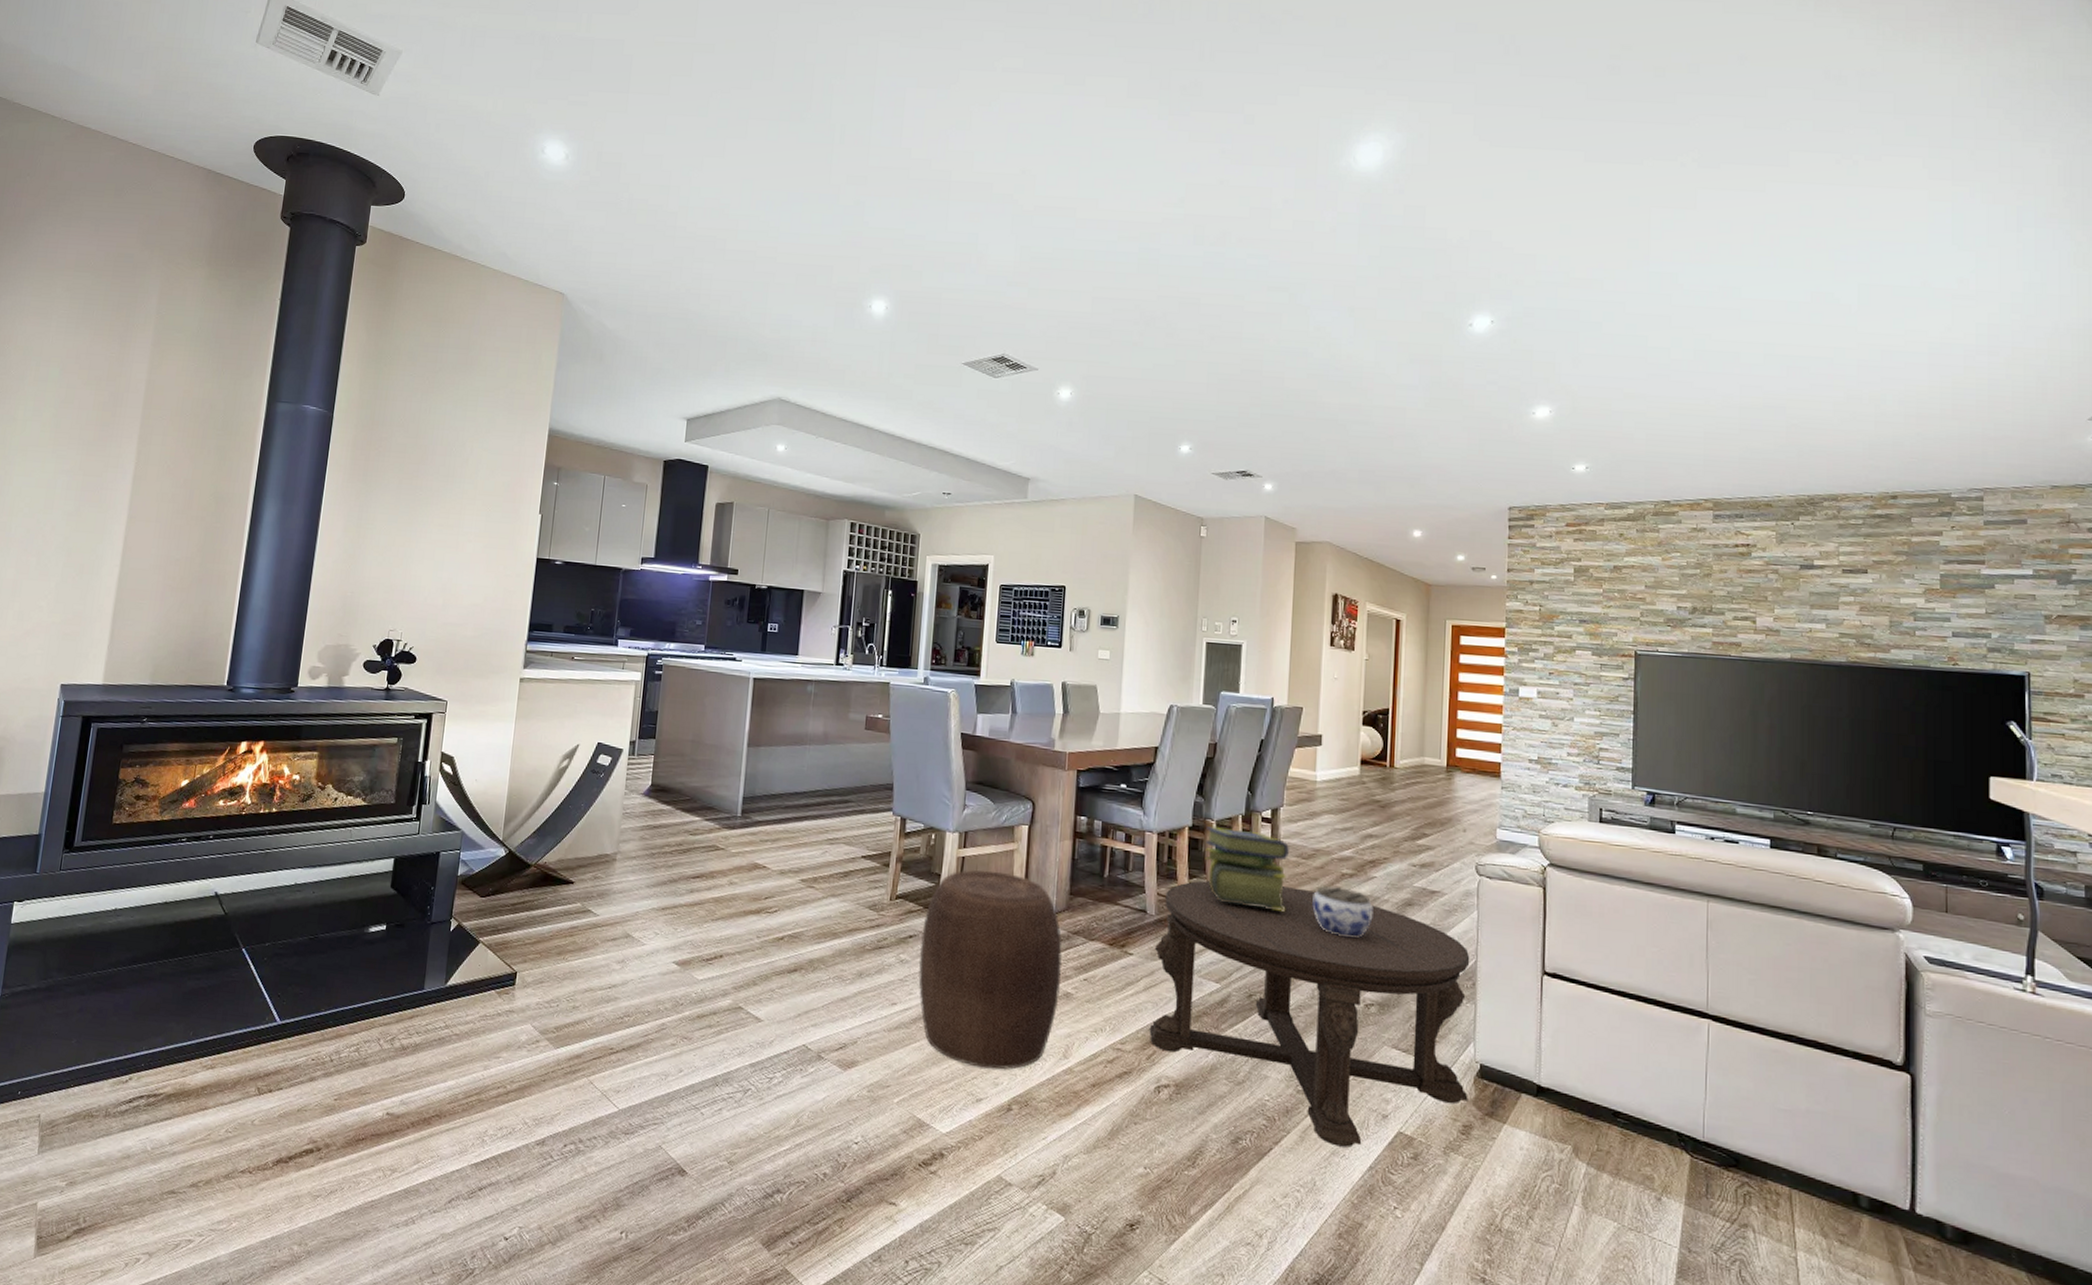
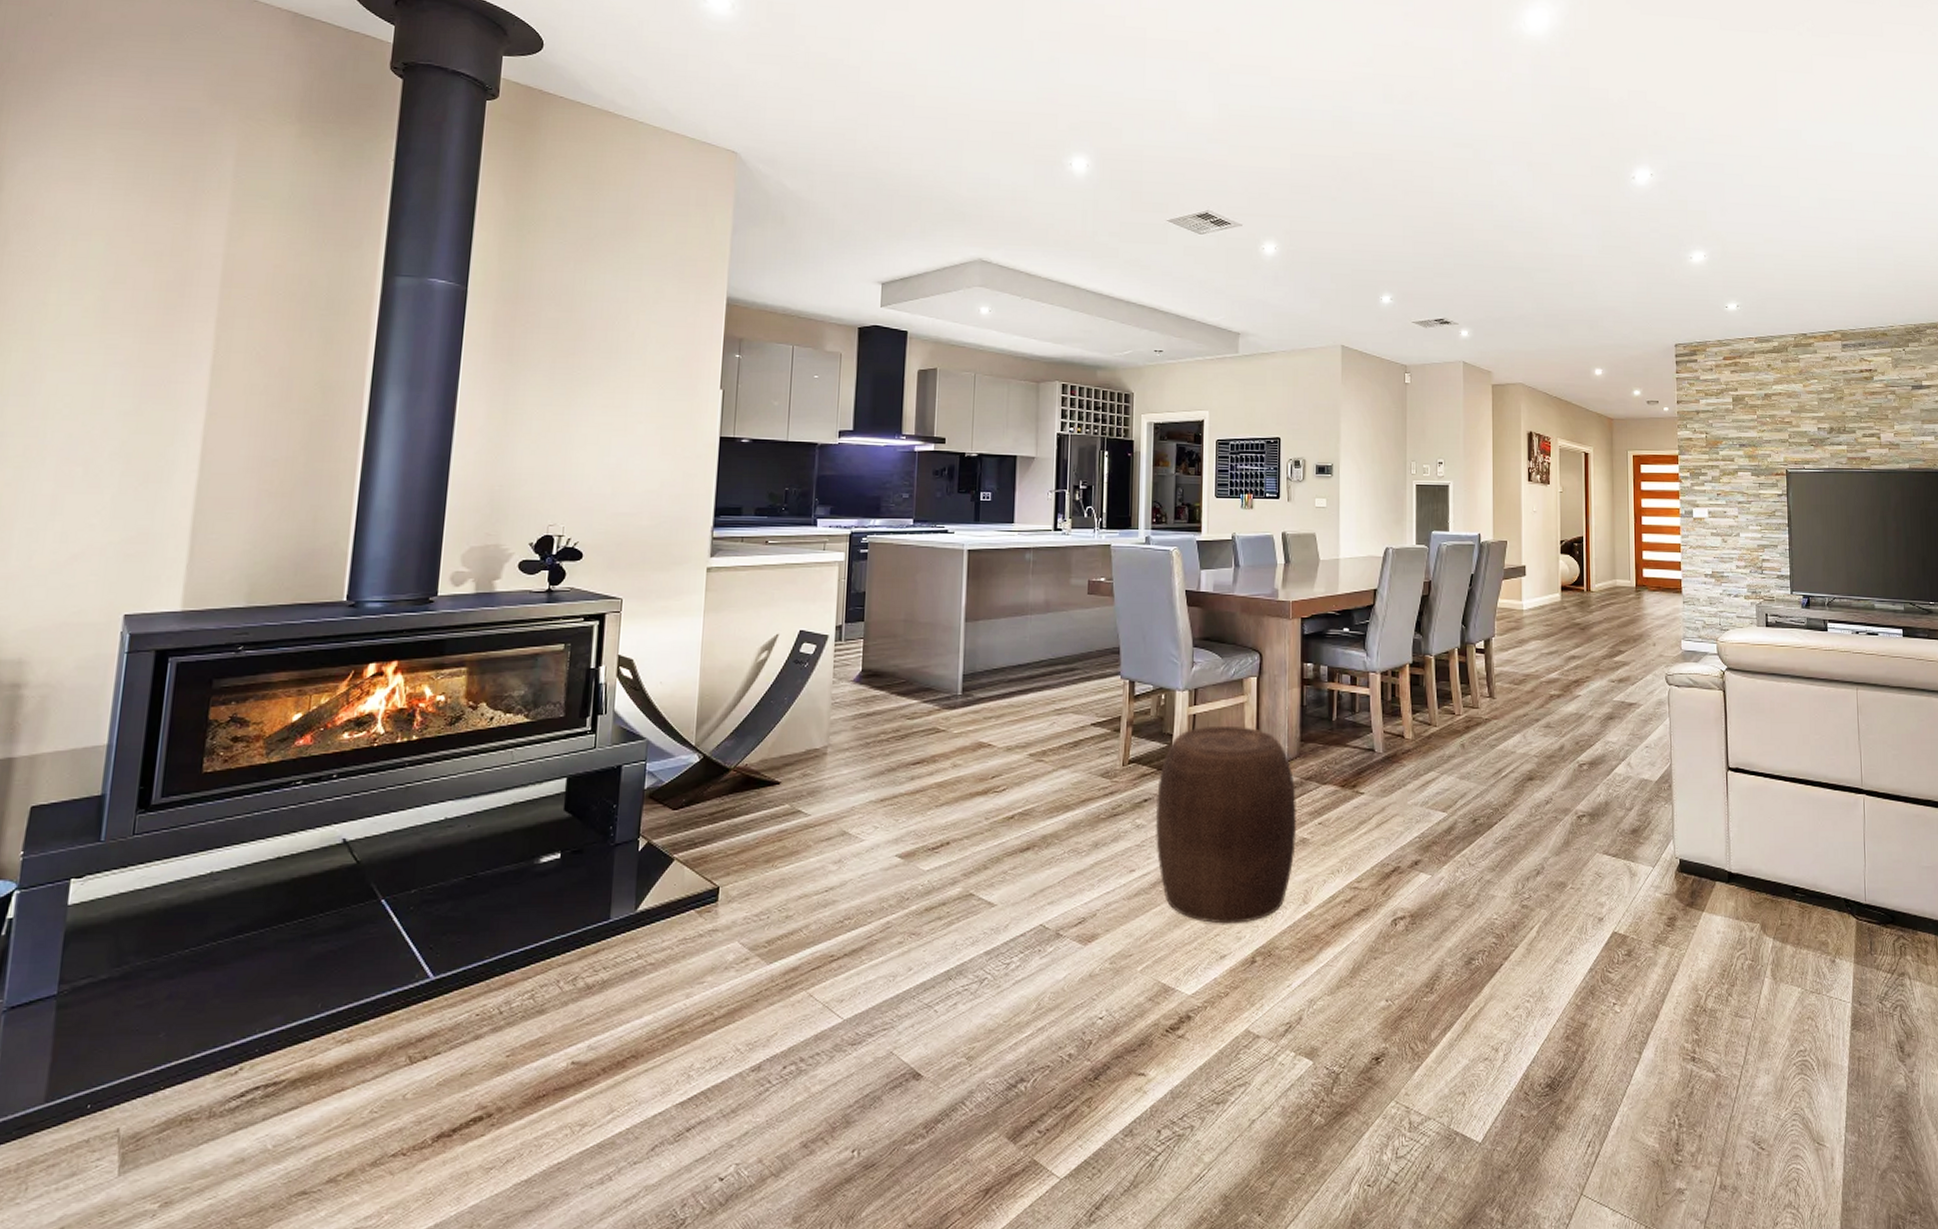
coffee table: present [1149,880,1470,1148] -> none [1383,713,1671,954]
stack of books: present [1205,826,1290,911] -> none [1426,661,1503,736]
jar: present [1312,886,1373,939] -> none [1526,709,1580,755]

